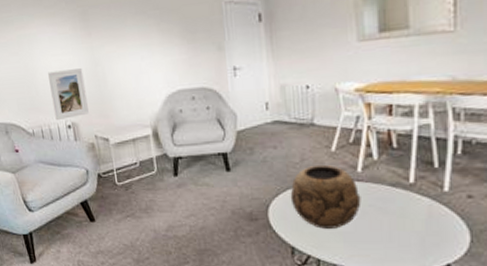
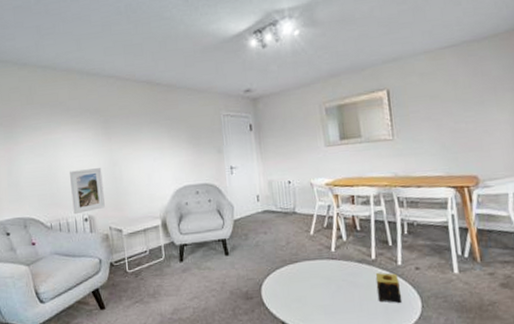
decorative bowl: present [290,165,361,229] -> none [279,247,337,303]
candle: none [412,198,443,235] -> present [375,272,401,303]

